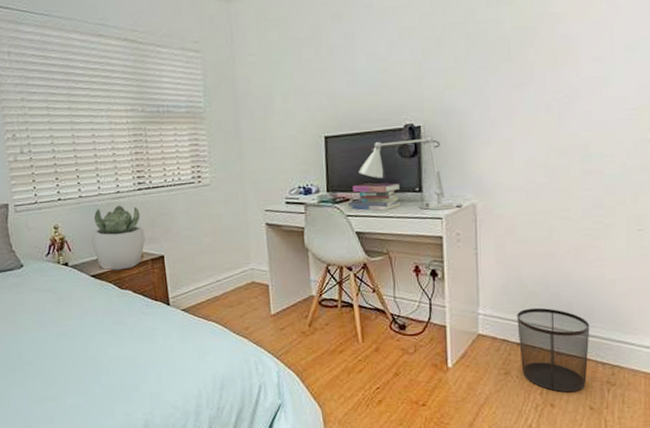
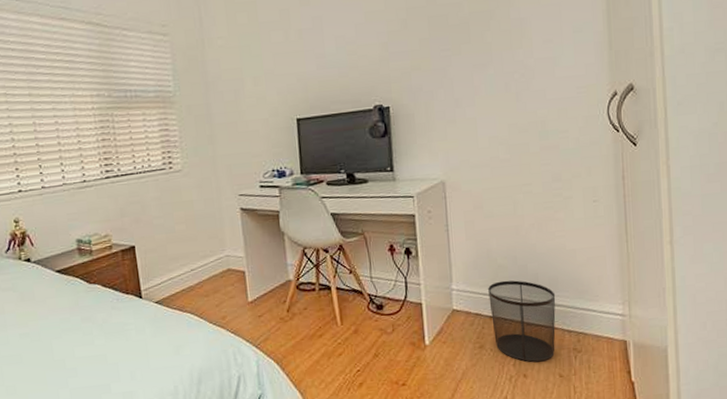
succulent plant: present [91,205,145,271] -> none [56,194,115,265]
books: present [347,182,402,212] -> none [321,163,374,192]
desk lamp: present [358,136,463,211] -> none [331,116,433,189]

